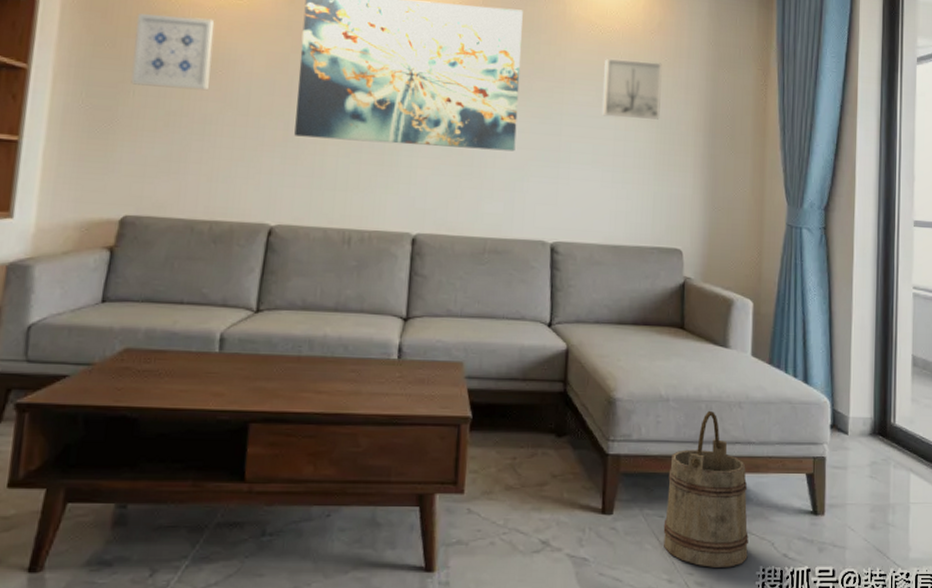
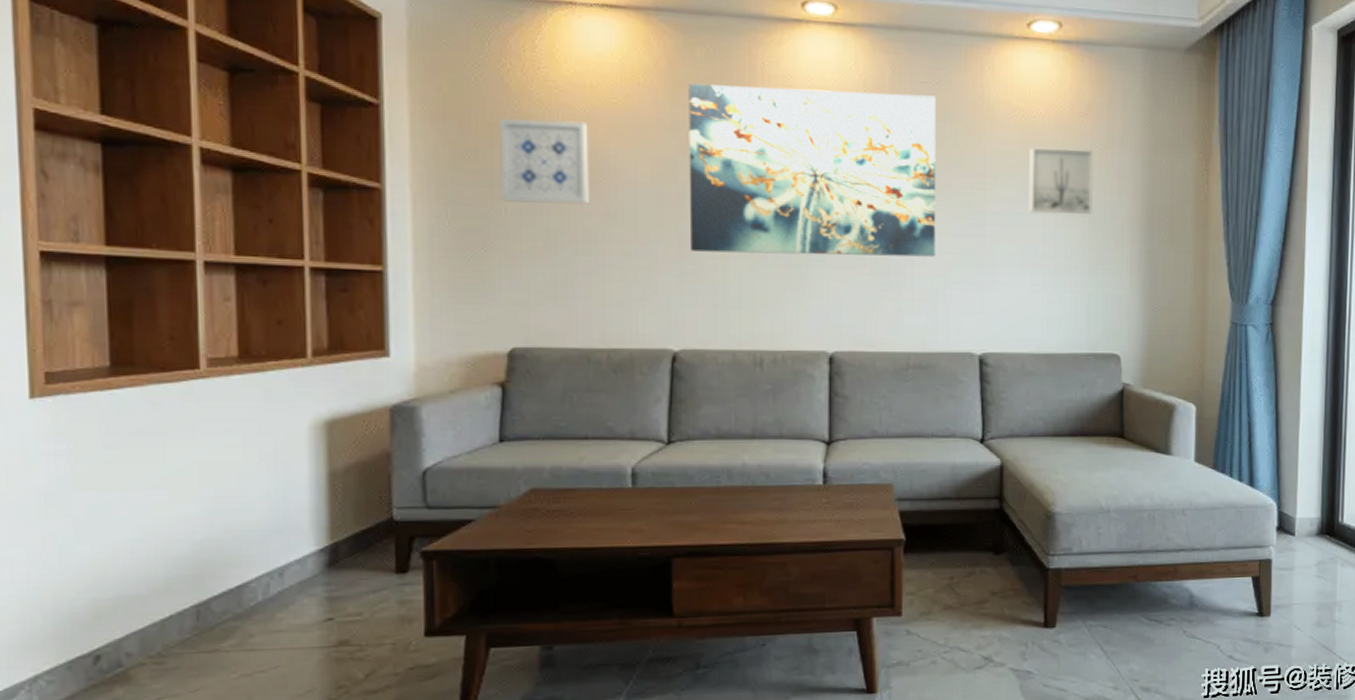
bucket: present [663,410,749,567] -> none [1107,519,1194,673]

